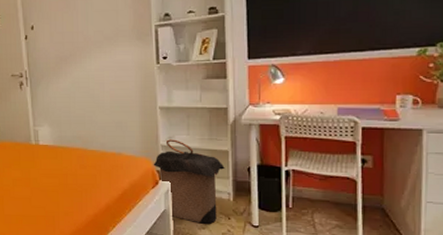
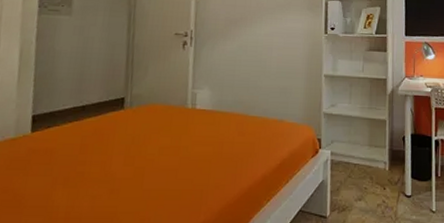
laundry hamper: present [153,139,225,224] -> none [314,107,382,195]

